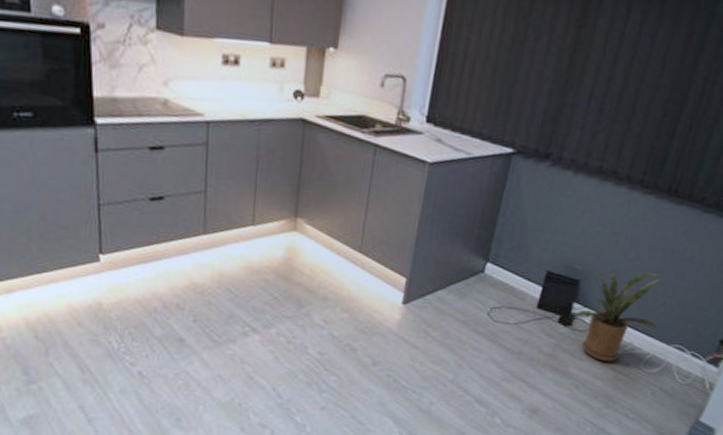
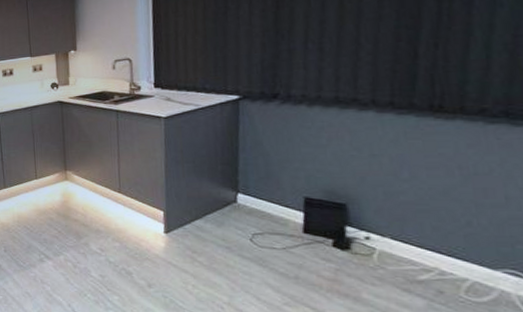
house plant: present [574,264,664,362] -> none [334,189,473,289]

